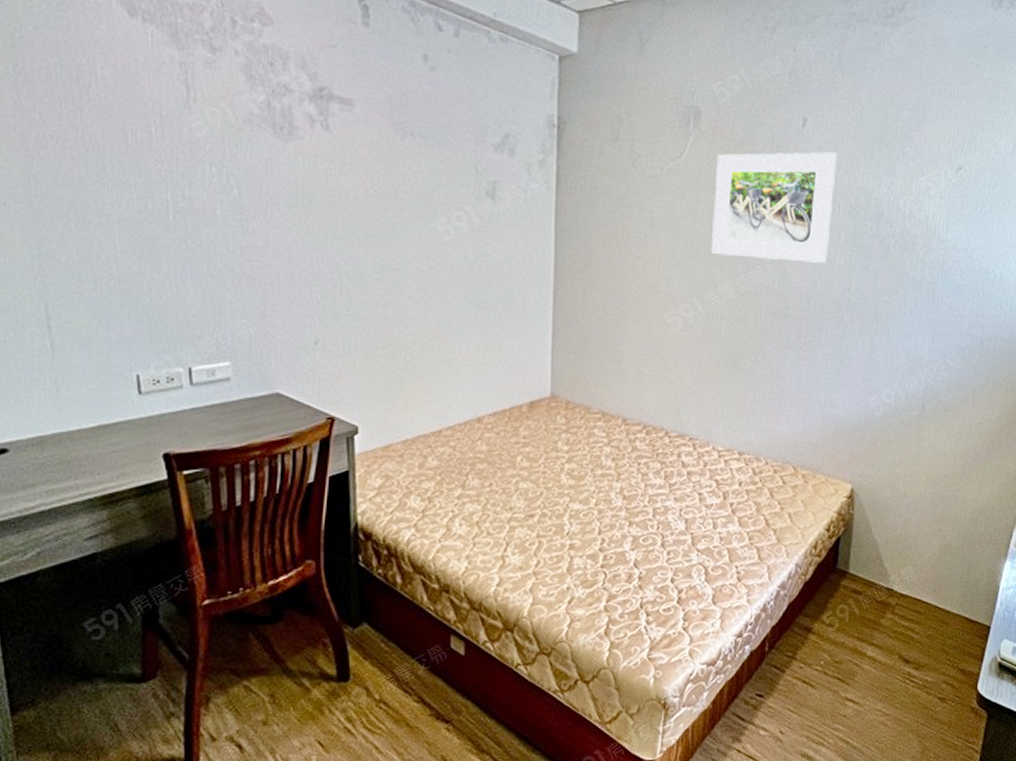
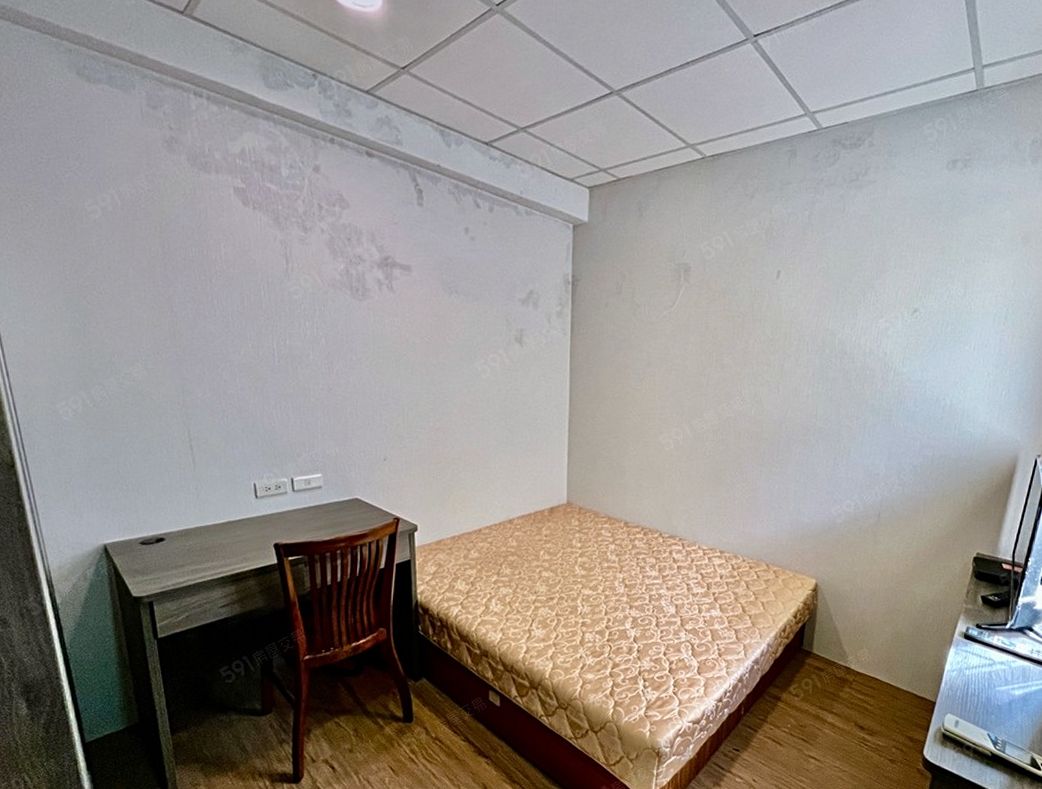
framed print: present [711,152,837,263] -> none [698,299,807,394]

